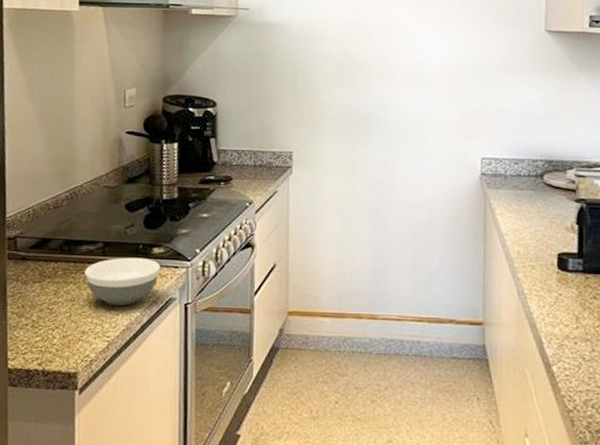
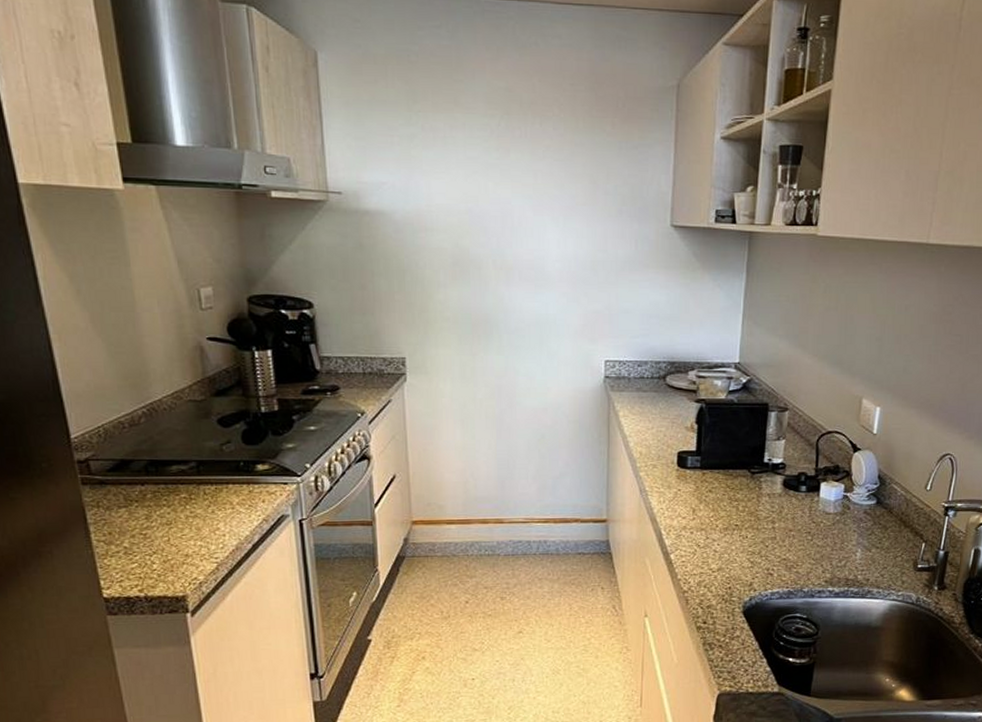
bowl: present [85,257,160,306] -> none [179,475,267,527]

